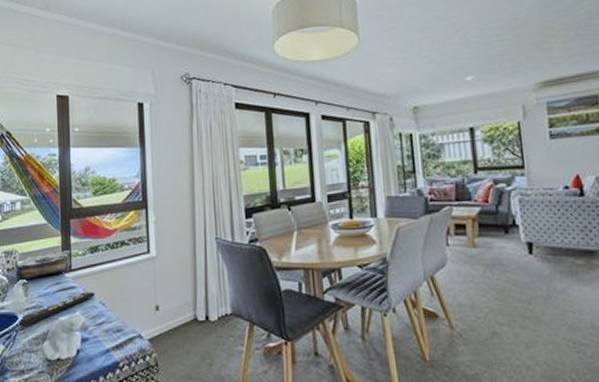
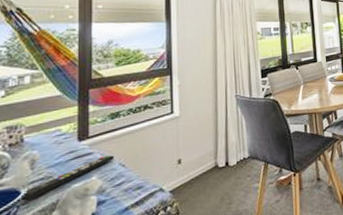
book: present [15,250,71,281] -> none [19,119,89,155]

